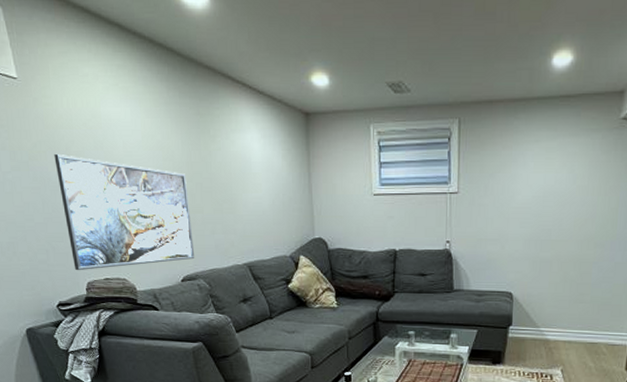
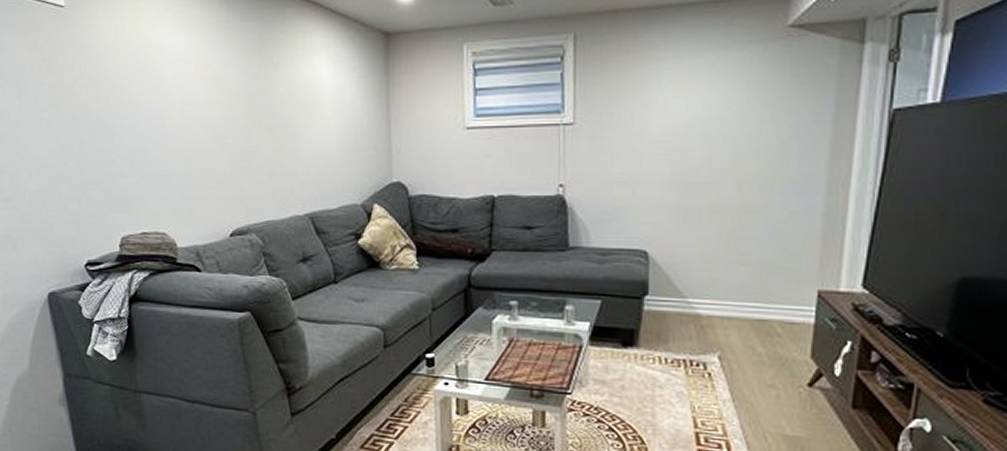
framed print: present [54,153,195,271] -> none [96,88,247,224]

